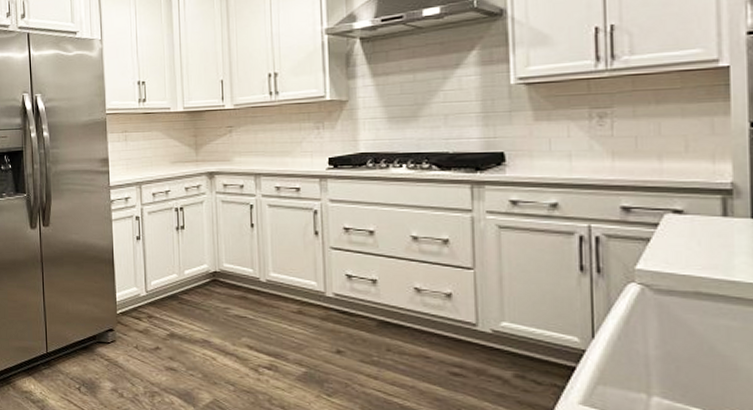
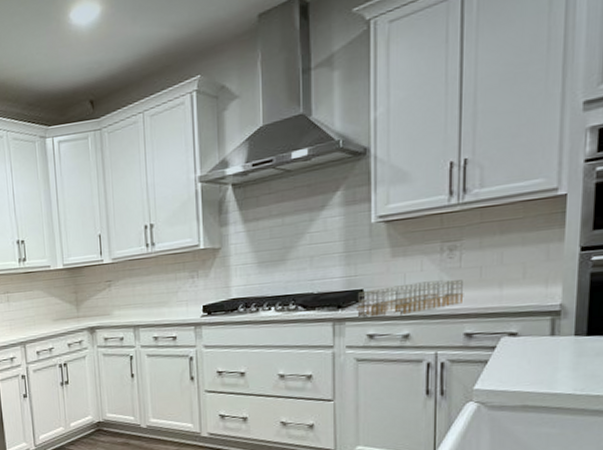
dish rack: none [497,148,618,182] -> present [357,279,464,317]

